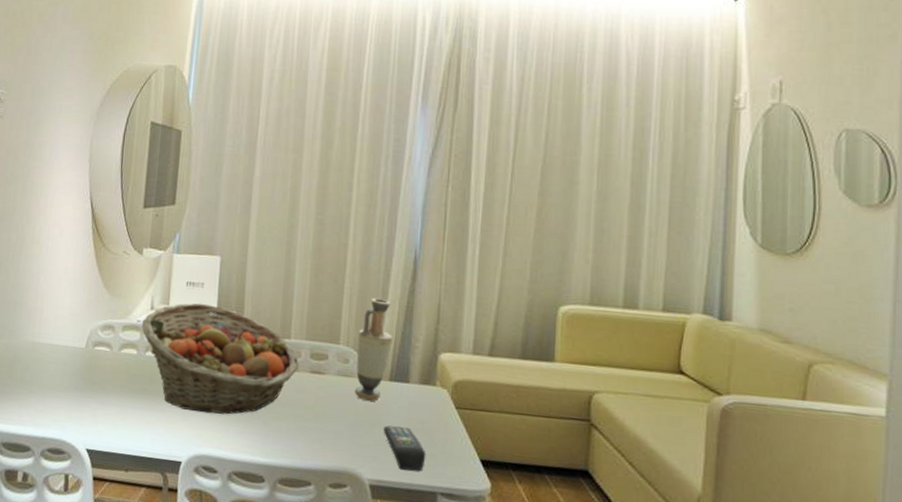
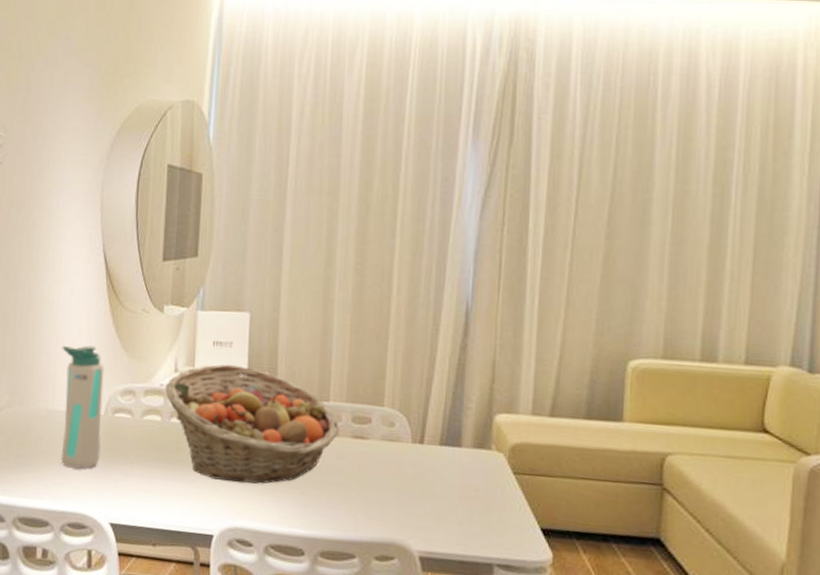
water bottle: none [44,283,87,398] -> present [61,345,104,469]
vase: present [354,297,393,402] -> none [401,355,443,469]
remote control: present [383,425,426,471] -> none [433,493,481,542]

